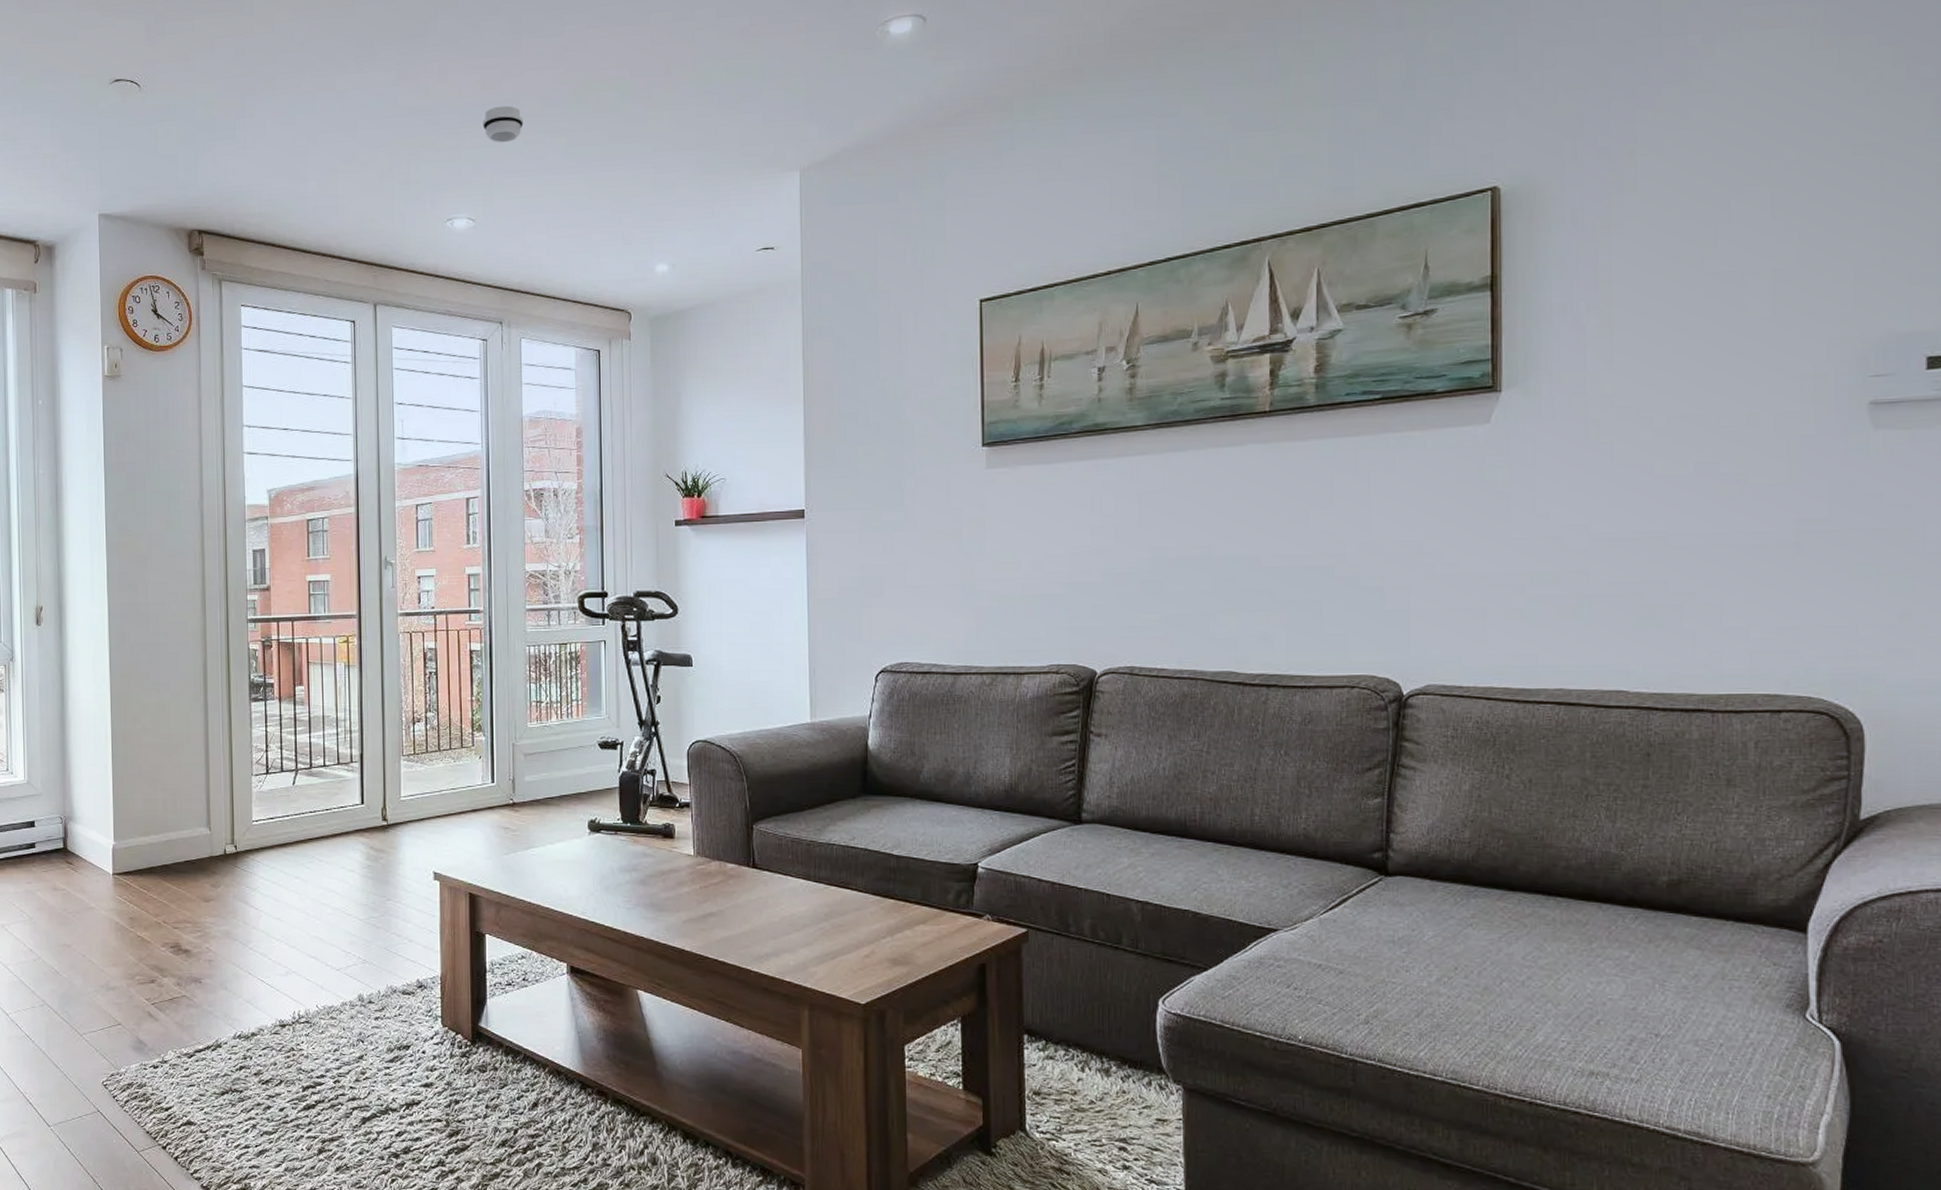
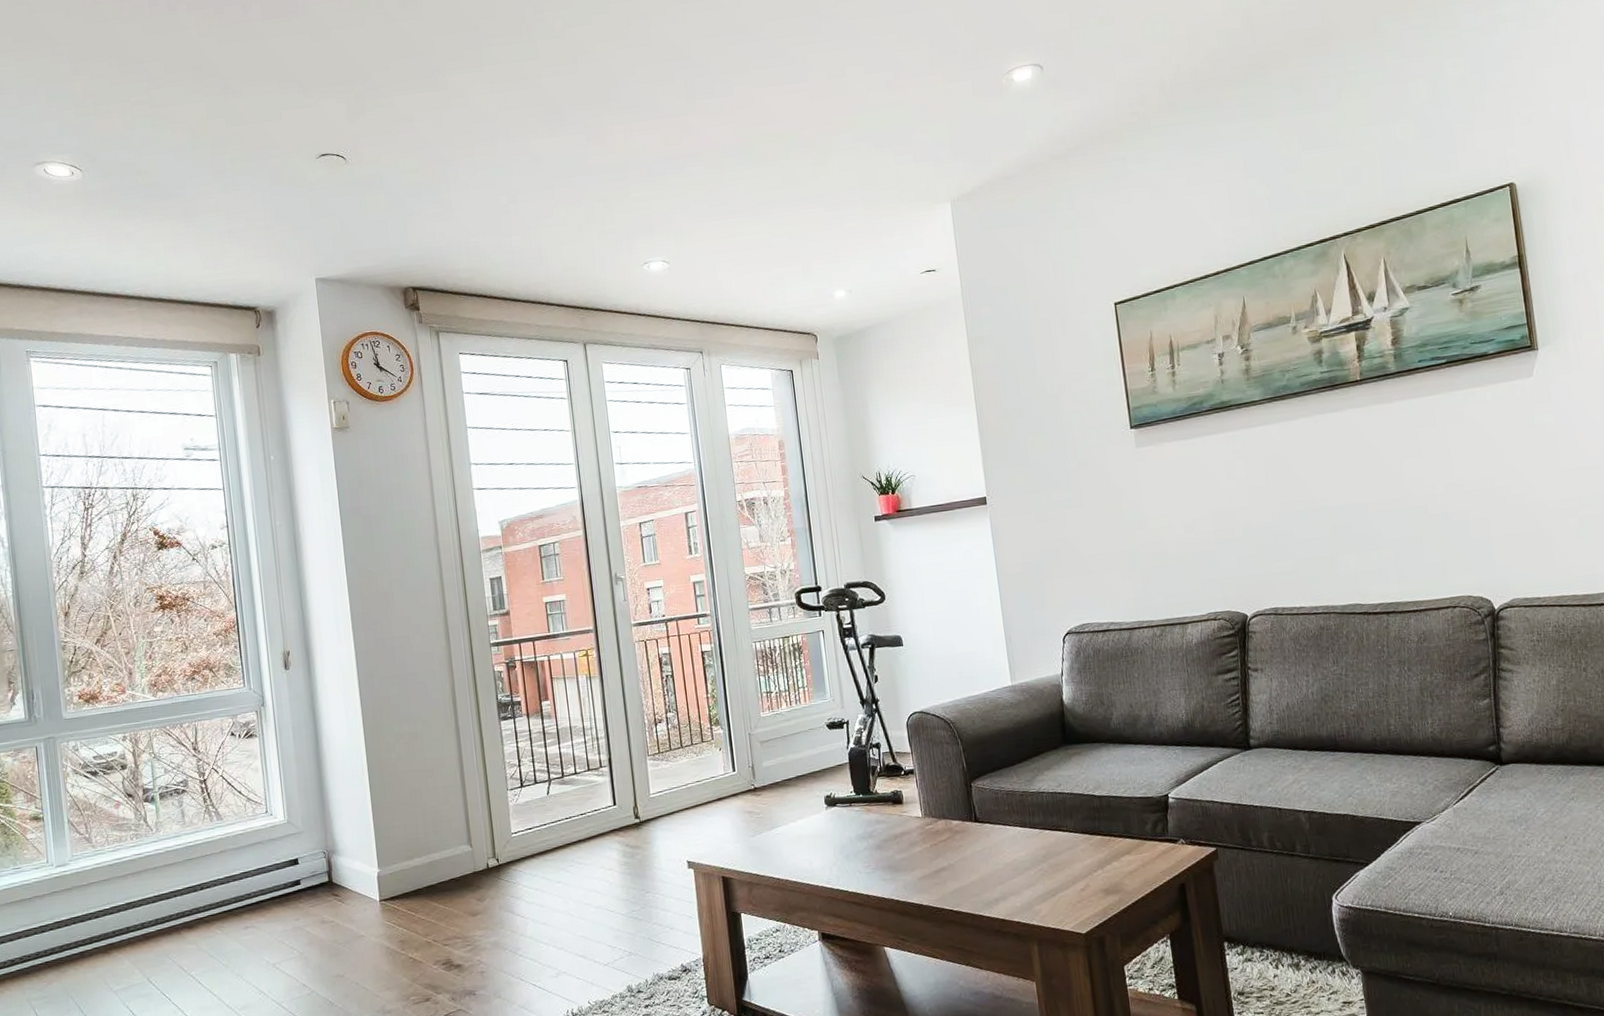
smoke detector: present [483,105,523,143] -> none [668,159,705,193]

